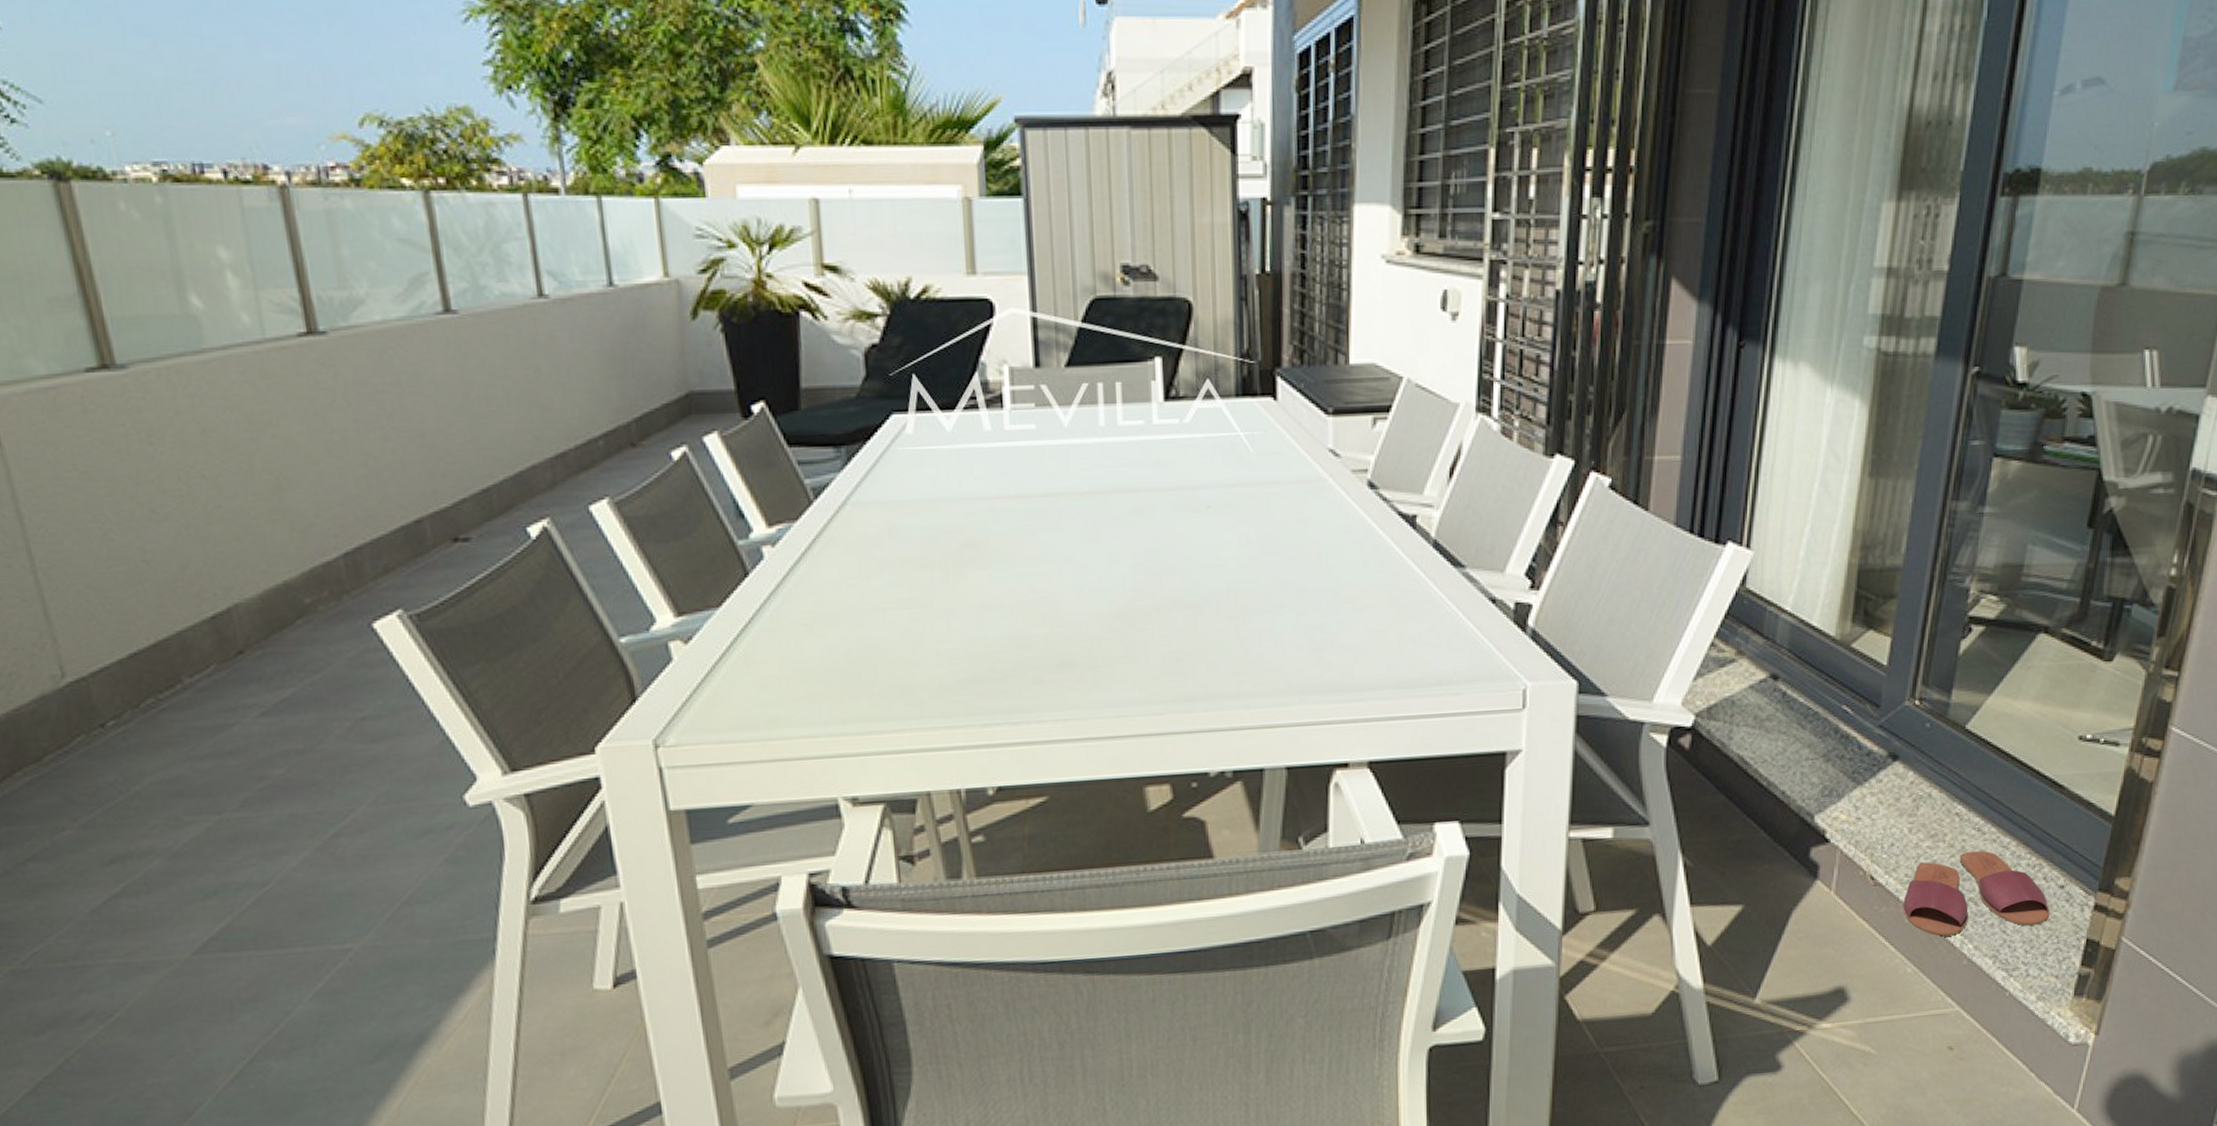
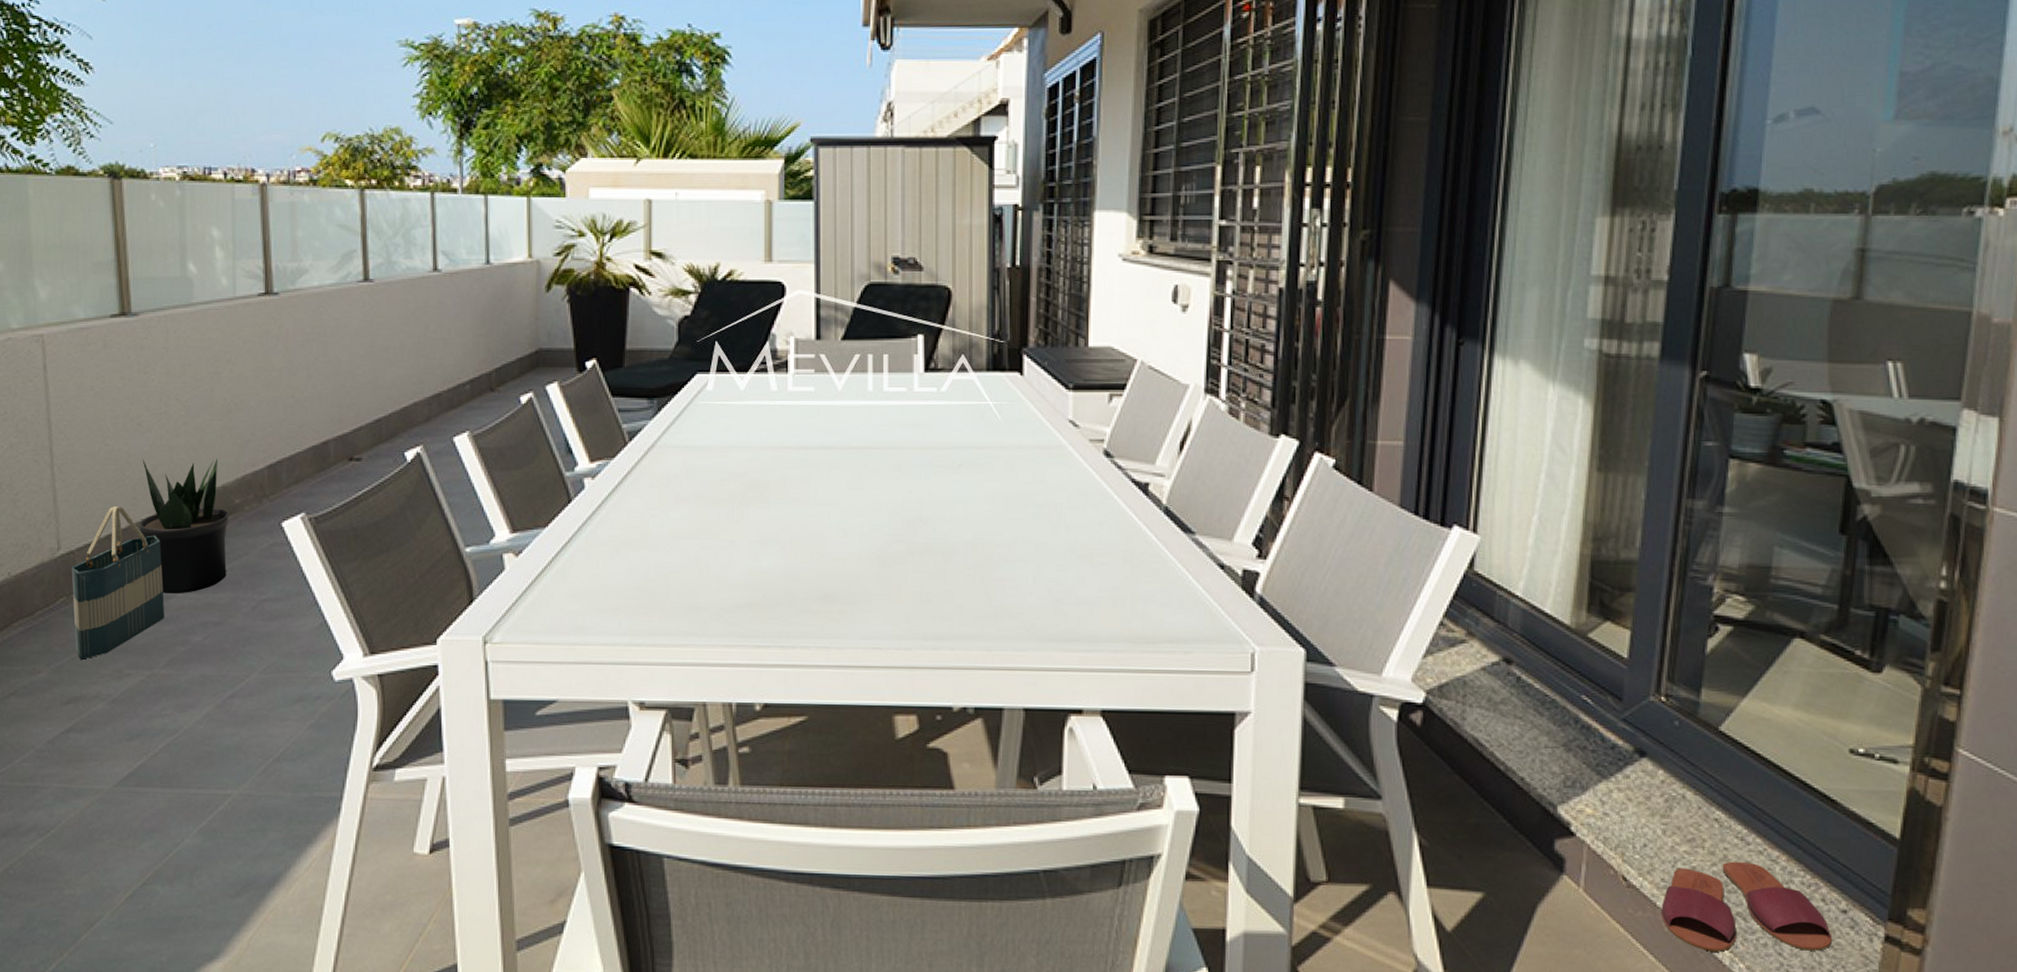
tote bag: none [86,617,229,810] -> present [71,506,165,659]
planter: none [164,548,306,721] -> present [139,458,229,594]

